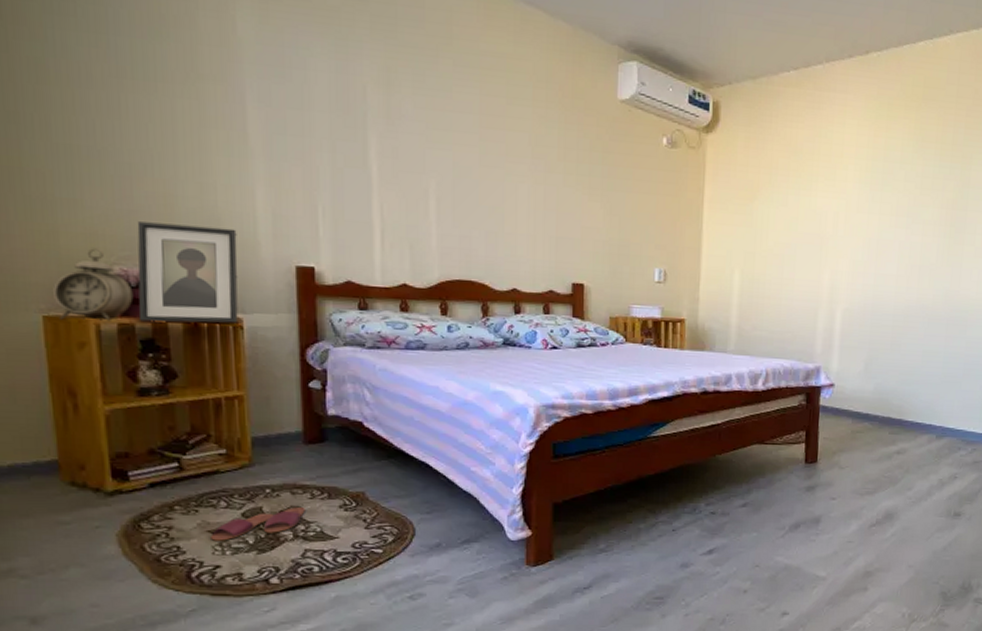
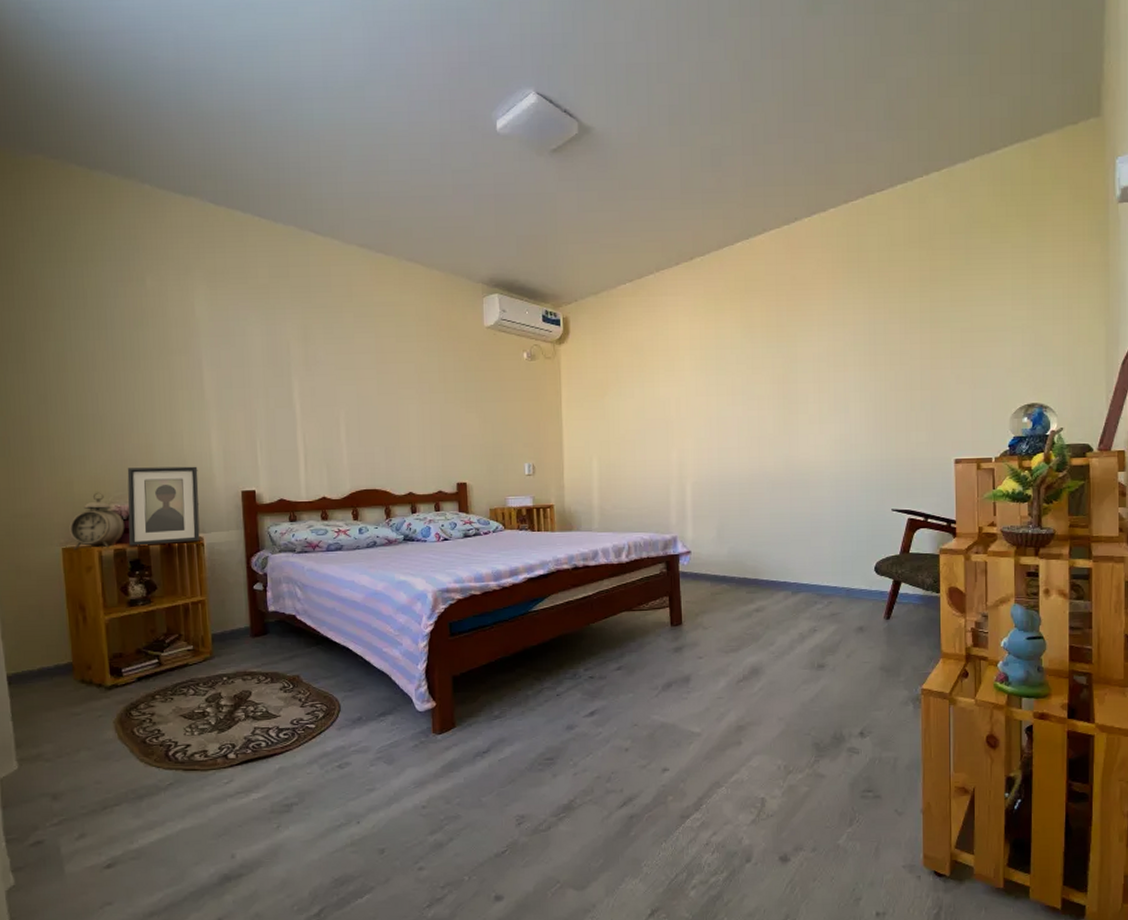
slippers: present [211,507,305,541] -> none [183,691,254,724]

